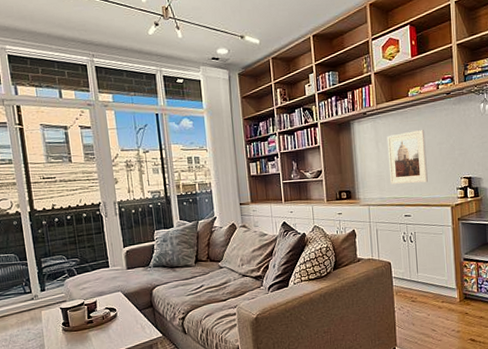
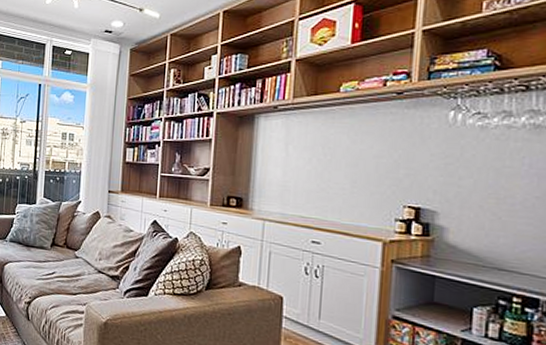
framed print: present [386,130,428,184] -> none [298,136,357,205]

